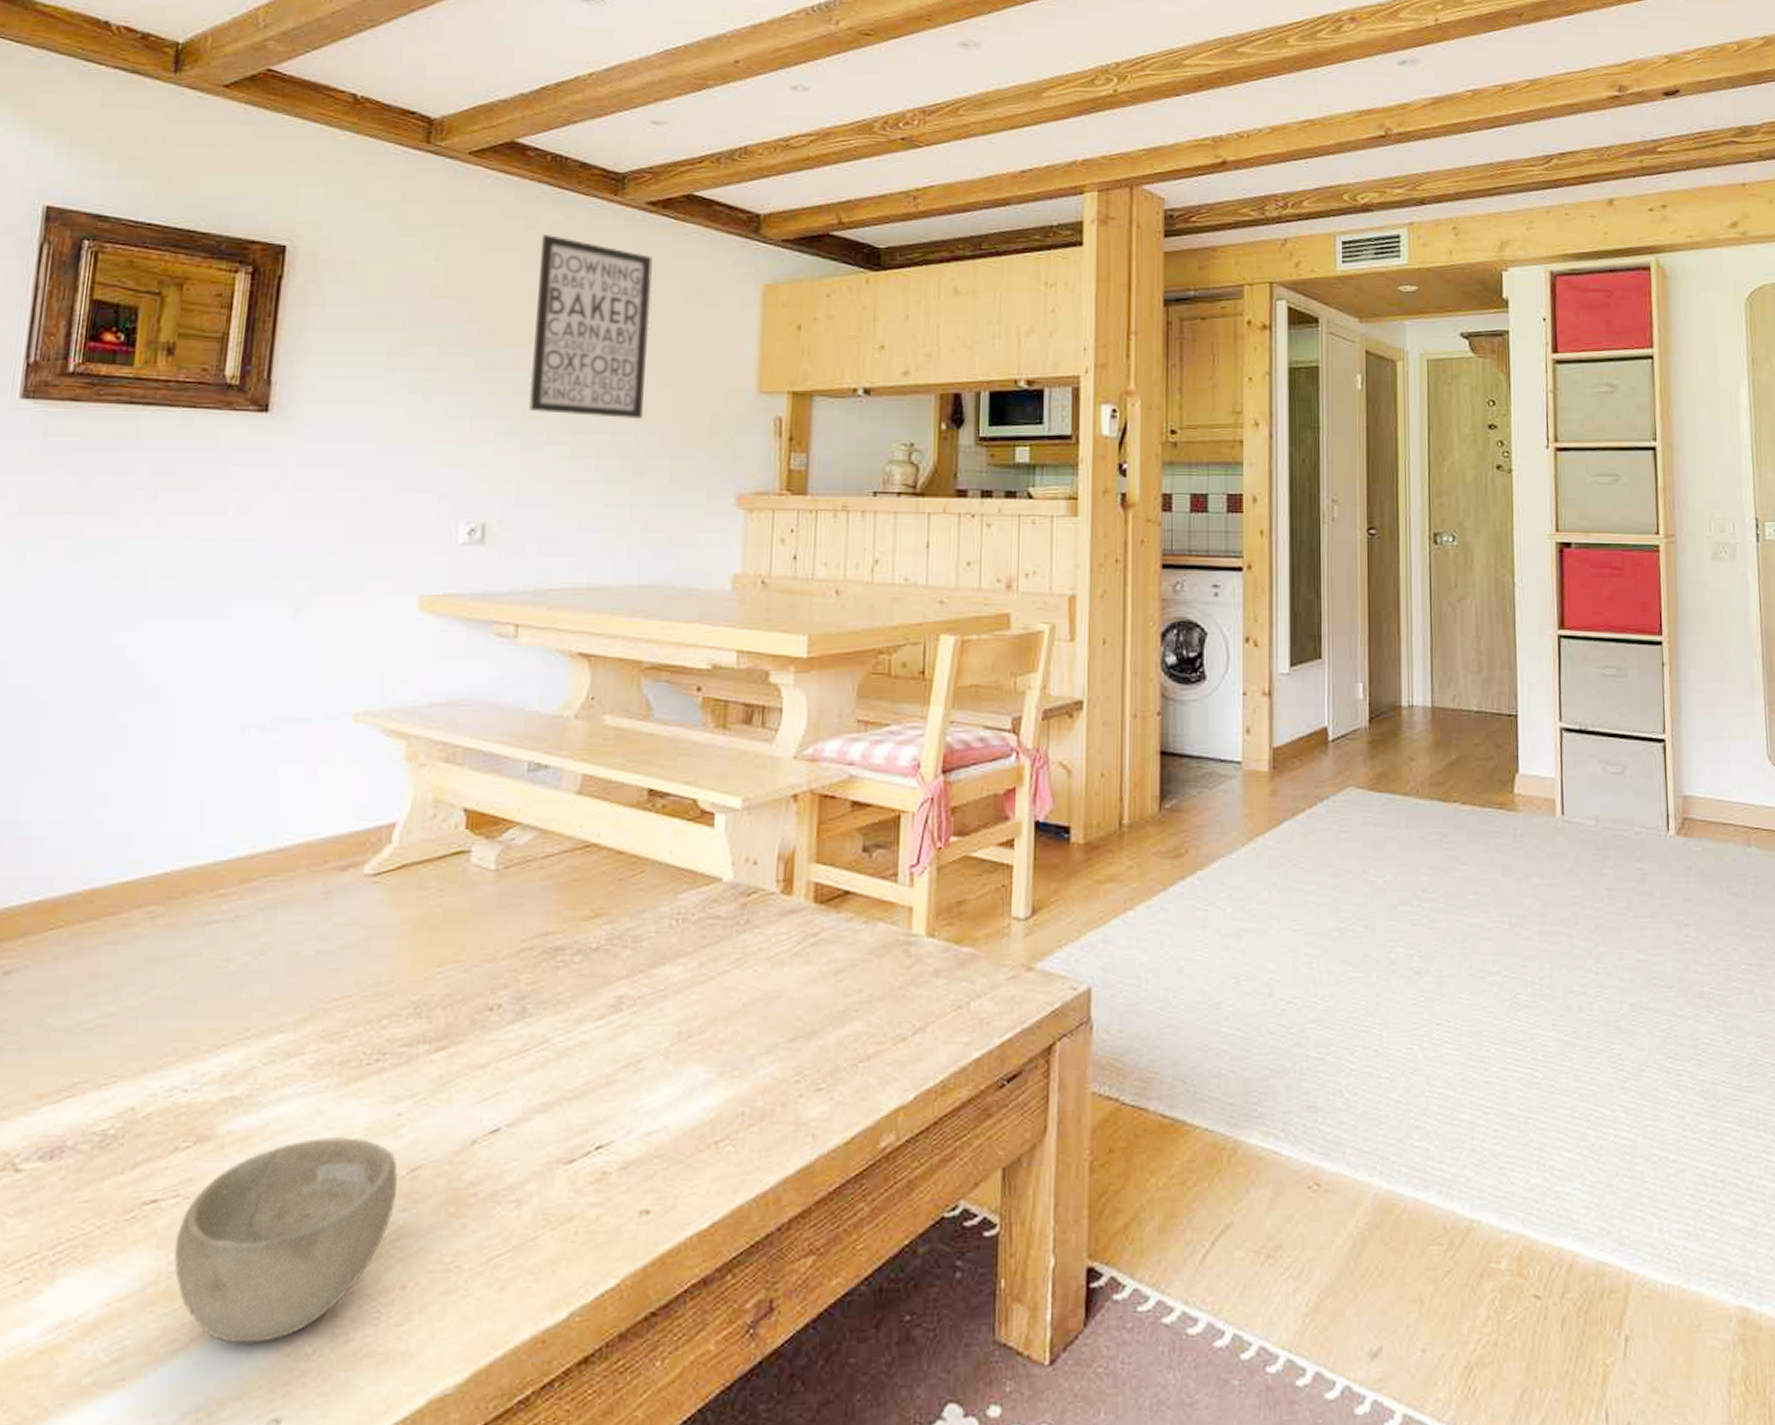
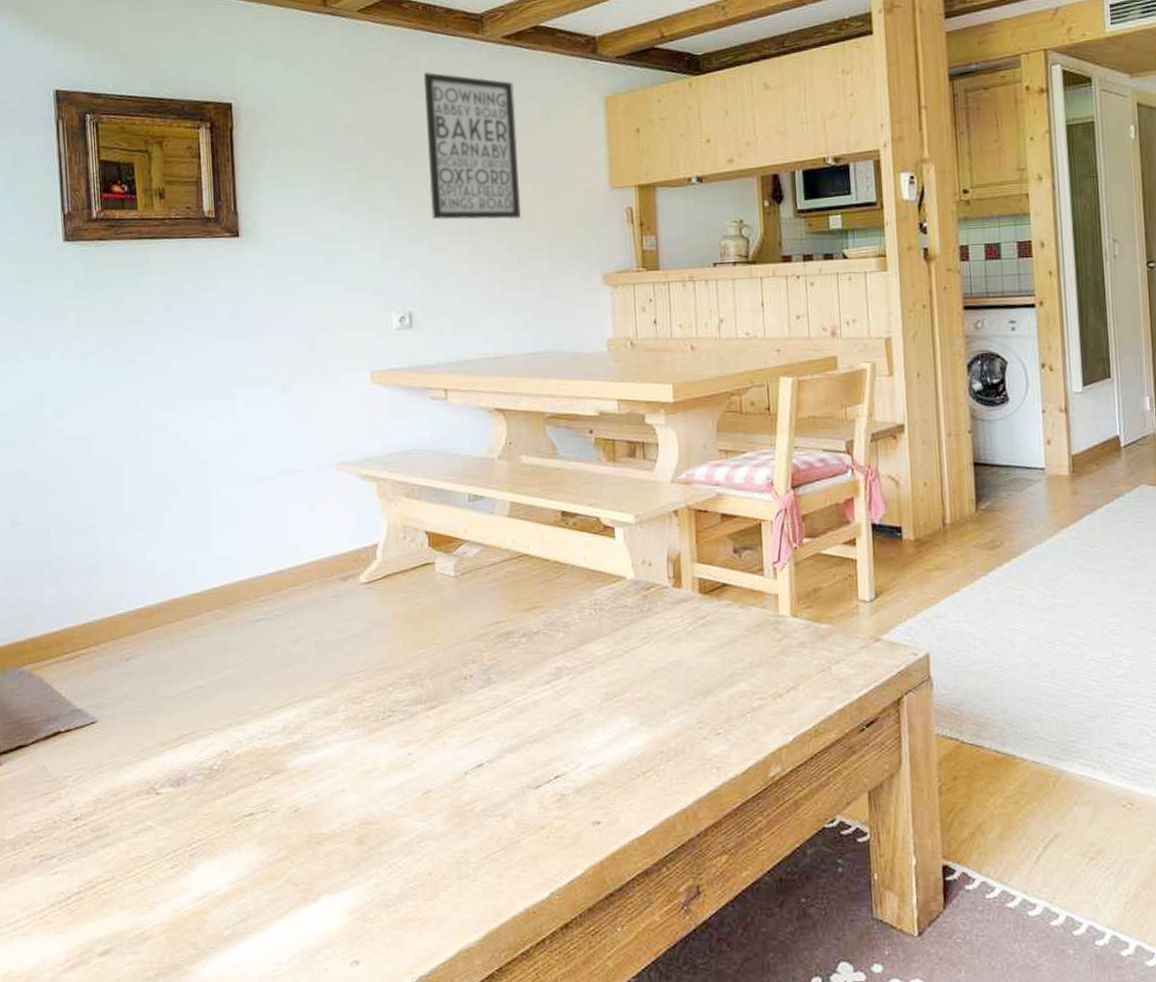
bowl: present [174,1137,399,1344] -> none [269,770,416,911]

